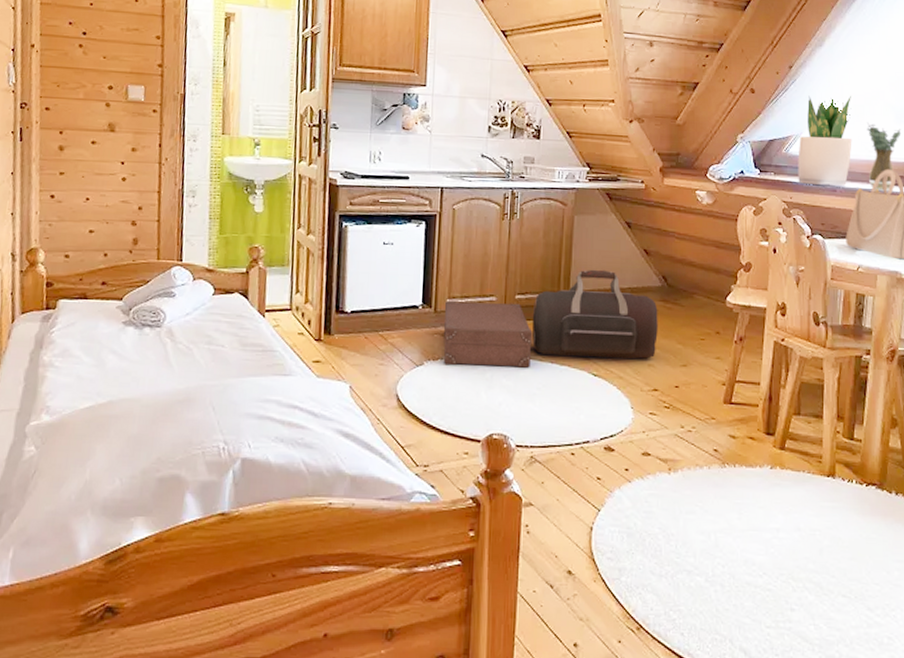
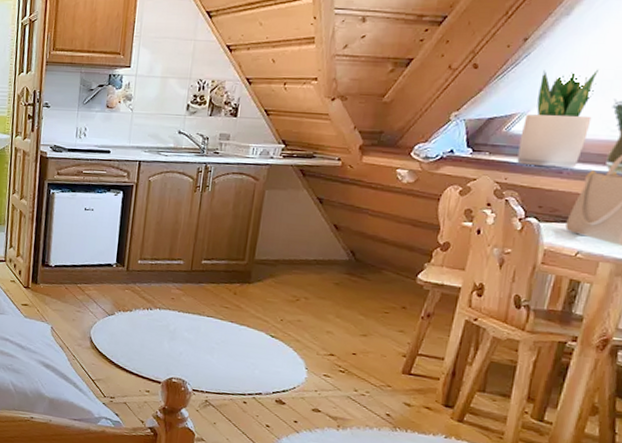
suitcase: present [444,301,533,368] -> none [133,262,216,325]
duffel bag: present [532,269,658,360] -> none [214,240,343,326]

